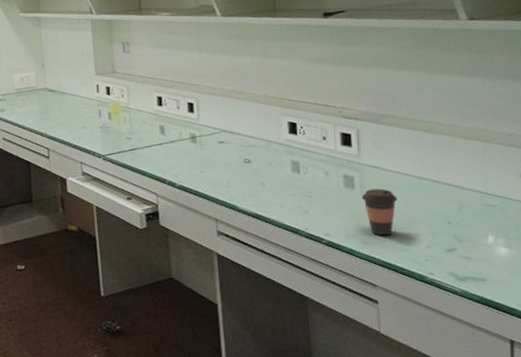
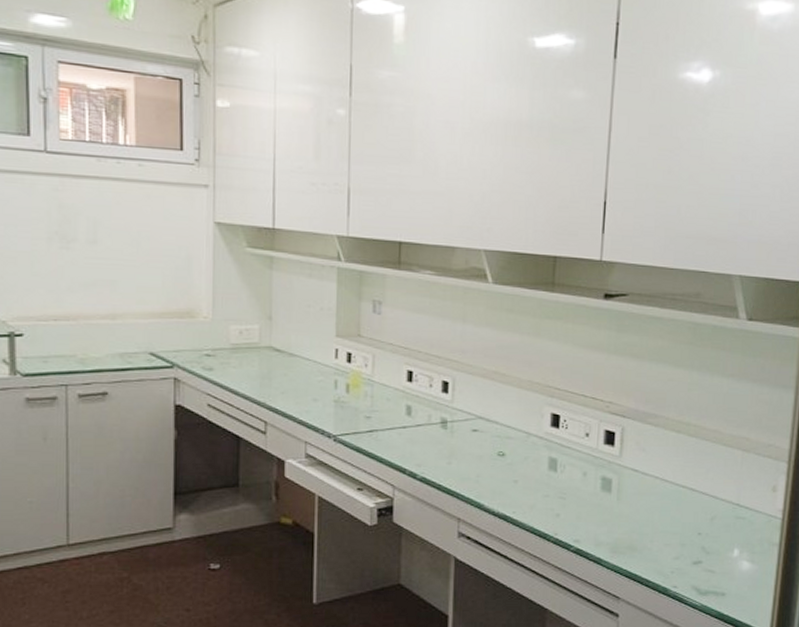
coffee cup: present [362,188,398,235] -> none [618,494,653,544]

